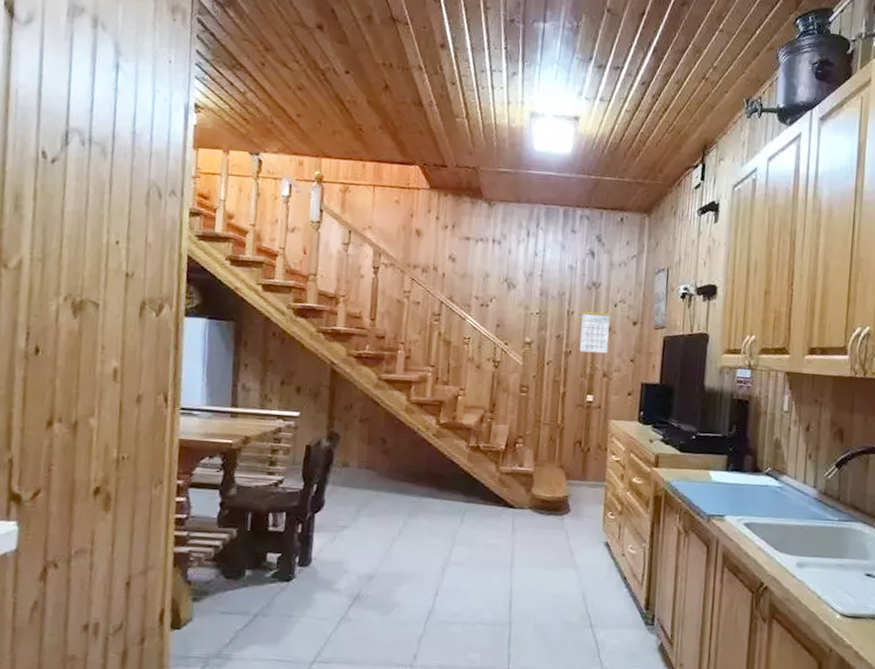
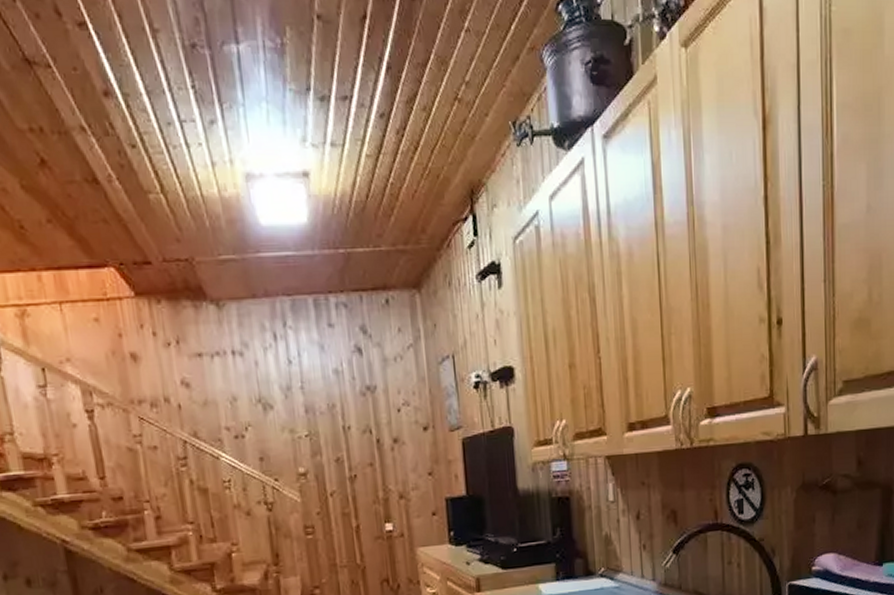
calendar: present [579,310,610,354] -> none [361,421,400,474]

